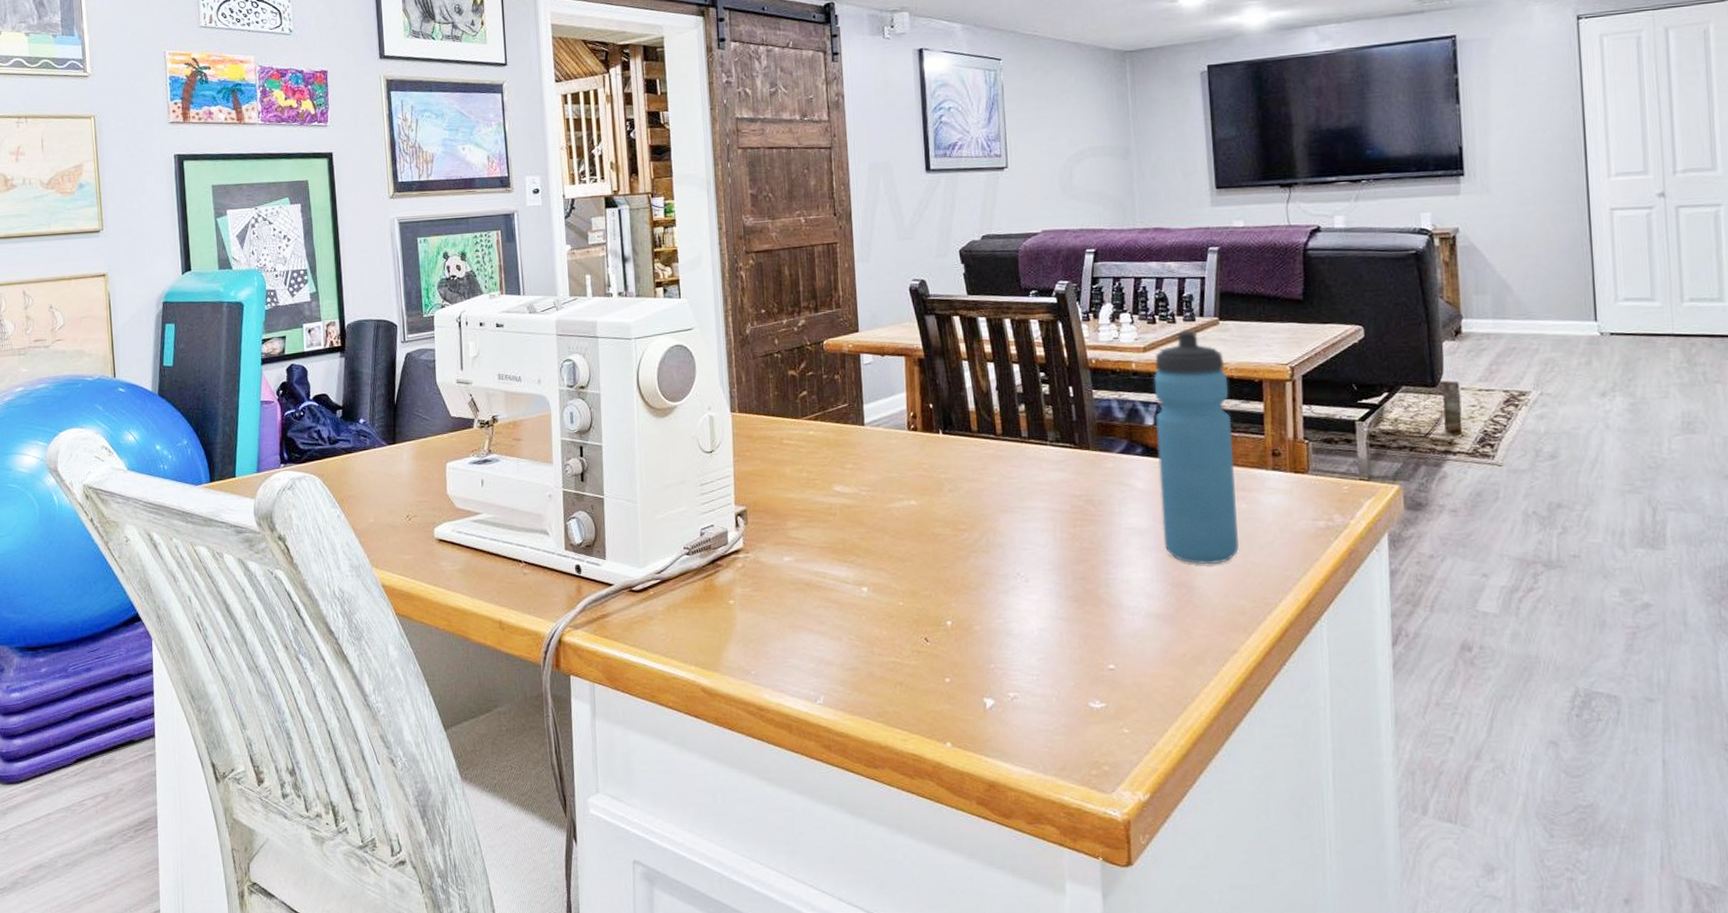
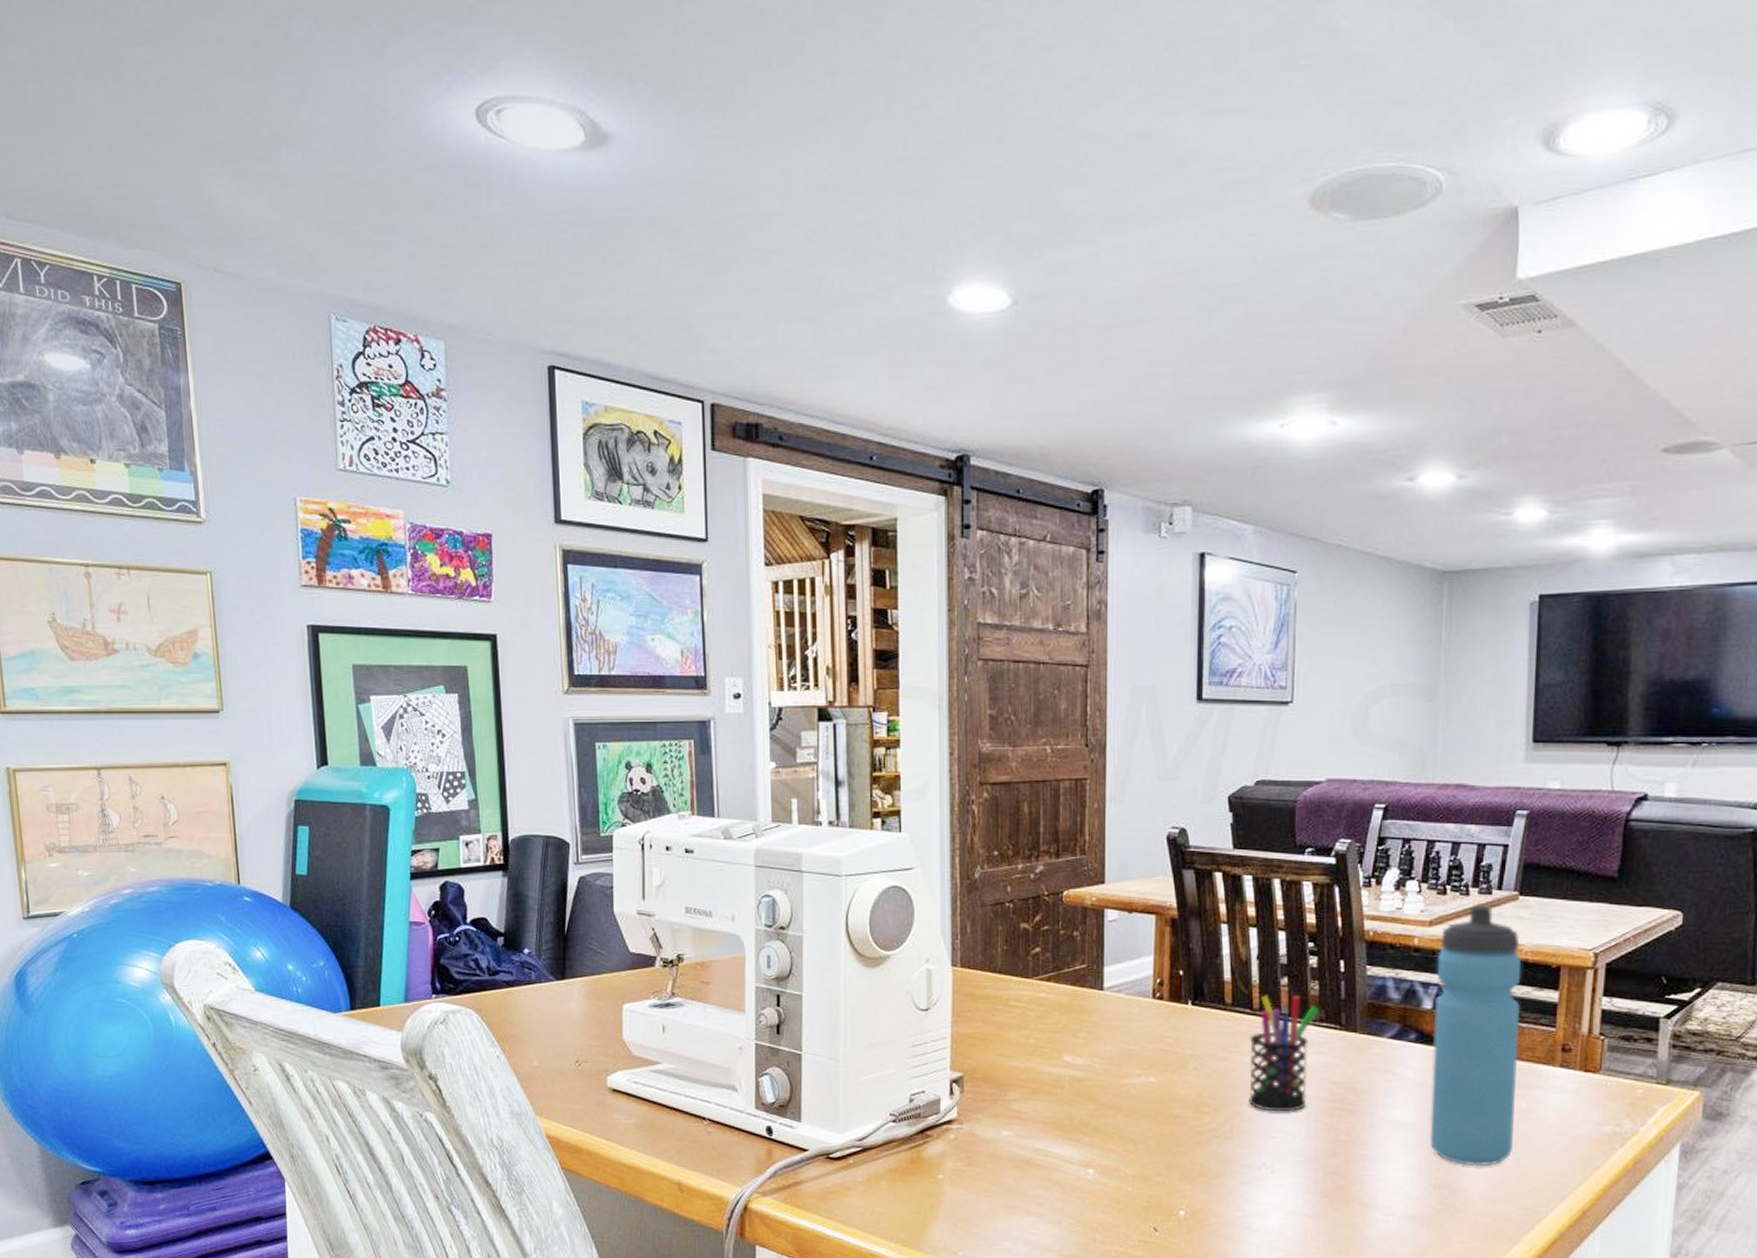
pen holder: none [996,419,1054,526] -> present [1249,994,1318,1112]

